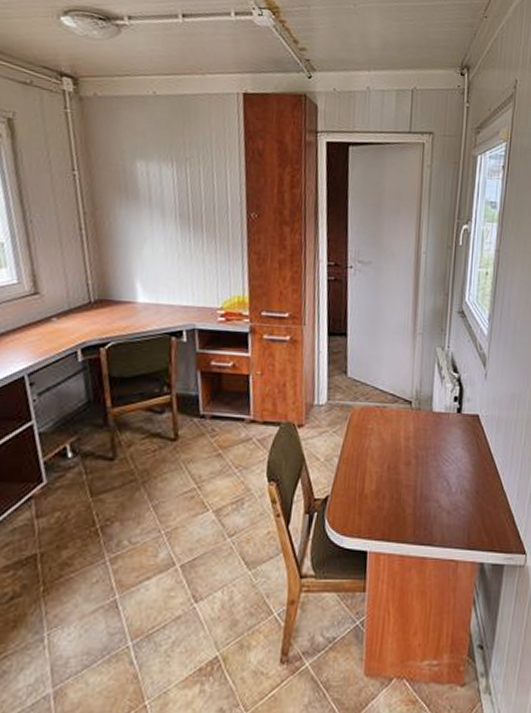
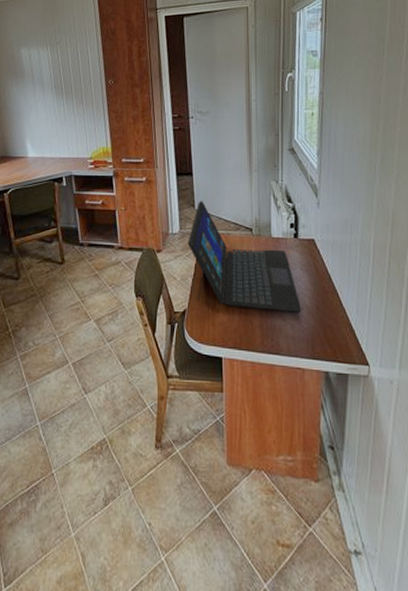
laptop: none [335,367,460,498] -> present [187,201,302,313]

